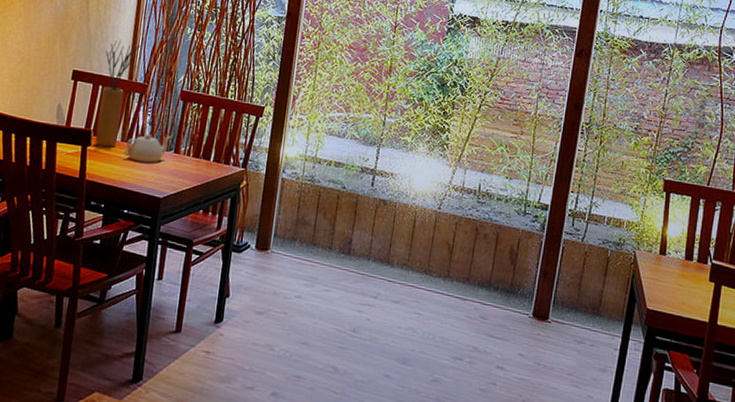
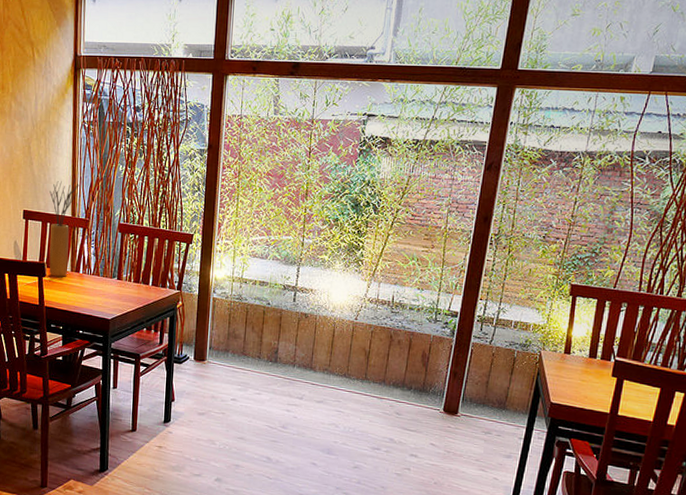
teapot: present [123,134,173,163] -> none [74,264,115,289]

